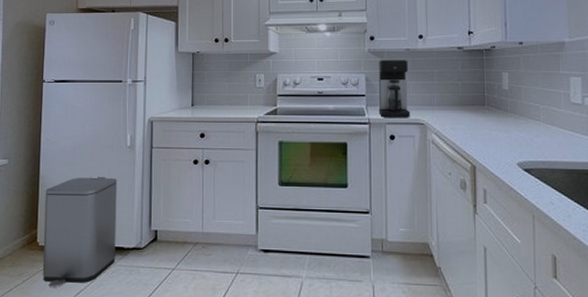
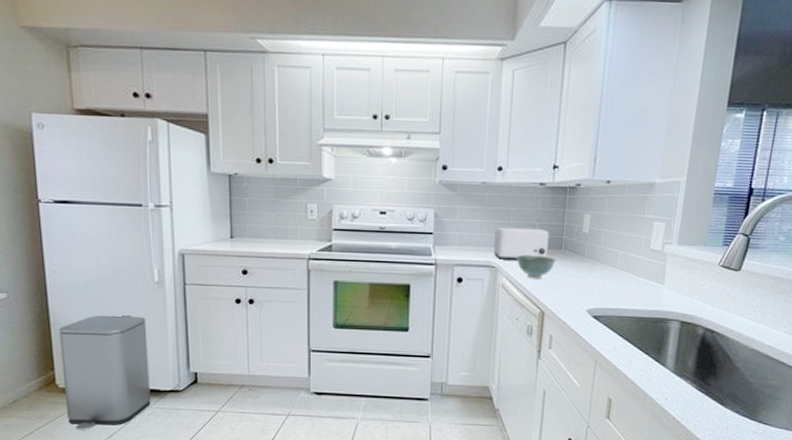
coffee maker: present [378,60,410,117] -> none [446,194,483,259]
toaster: none [421,87,472,117] -> present [493,226,549,260]
bowl: none [443,112,482,135] -> present [516,255,557,279]

